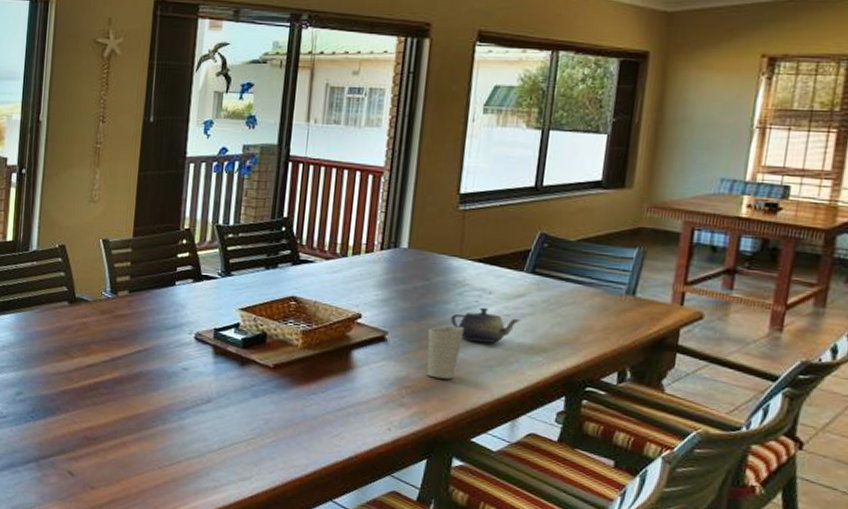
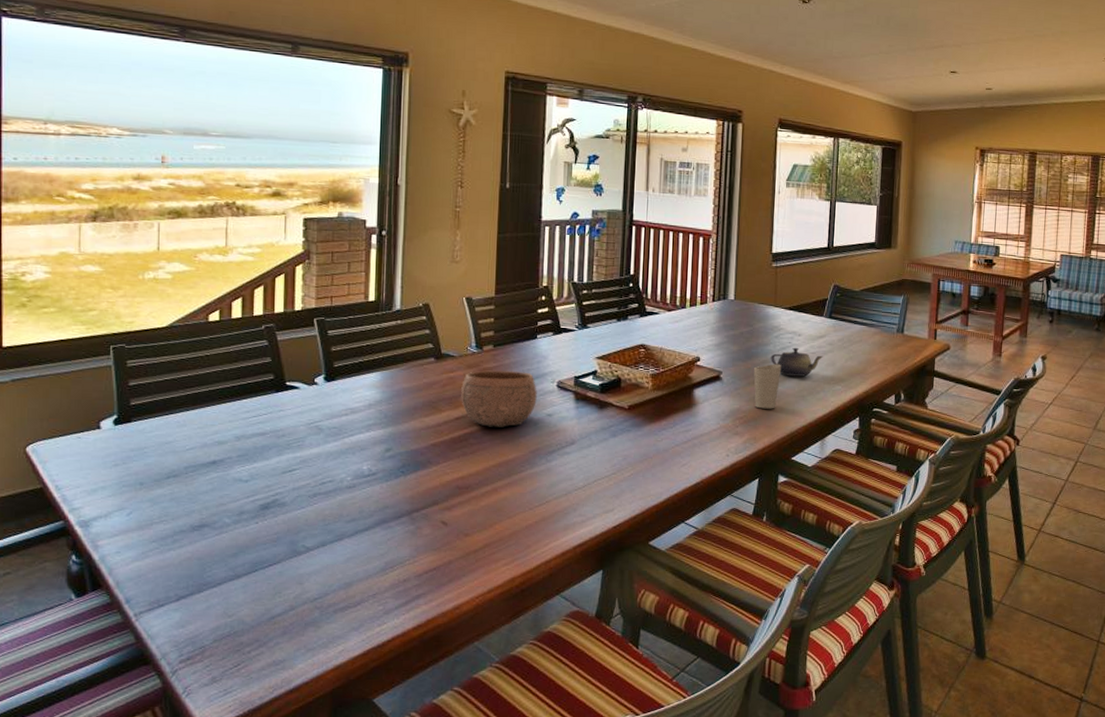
bowl: none [93,317,173,379] -> present [461,370,537,428]

